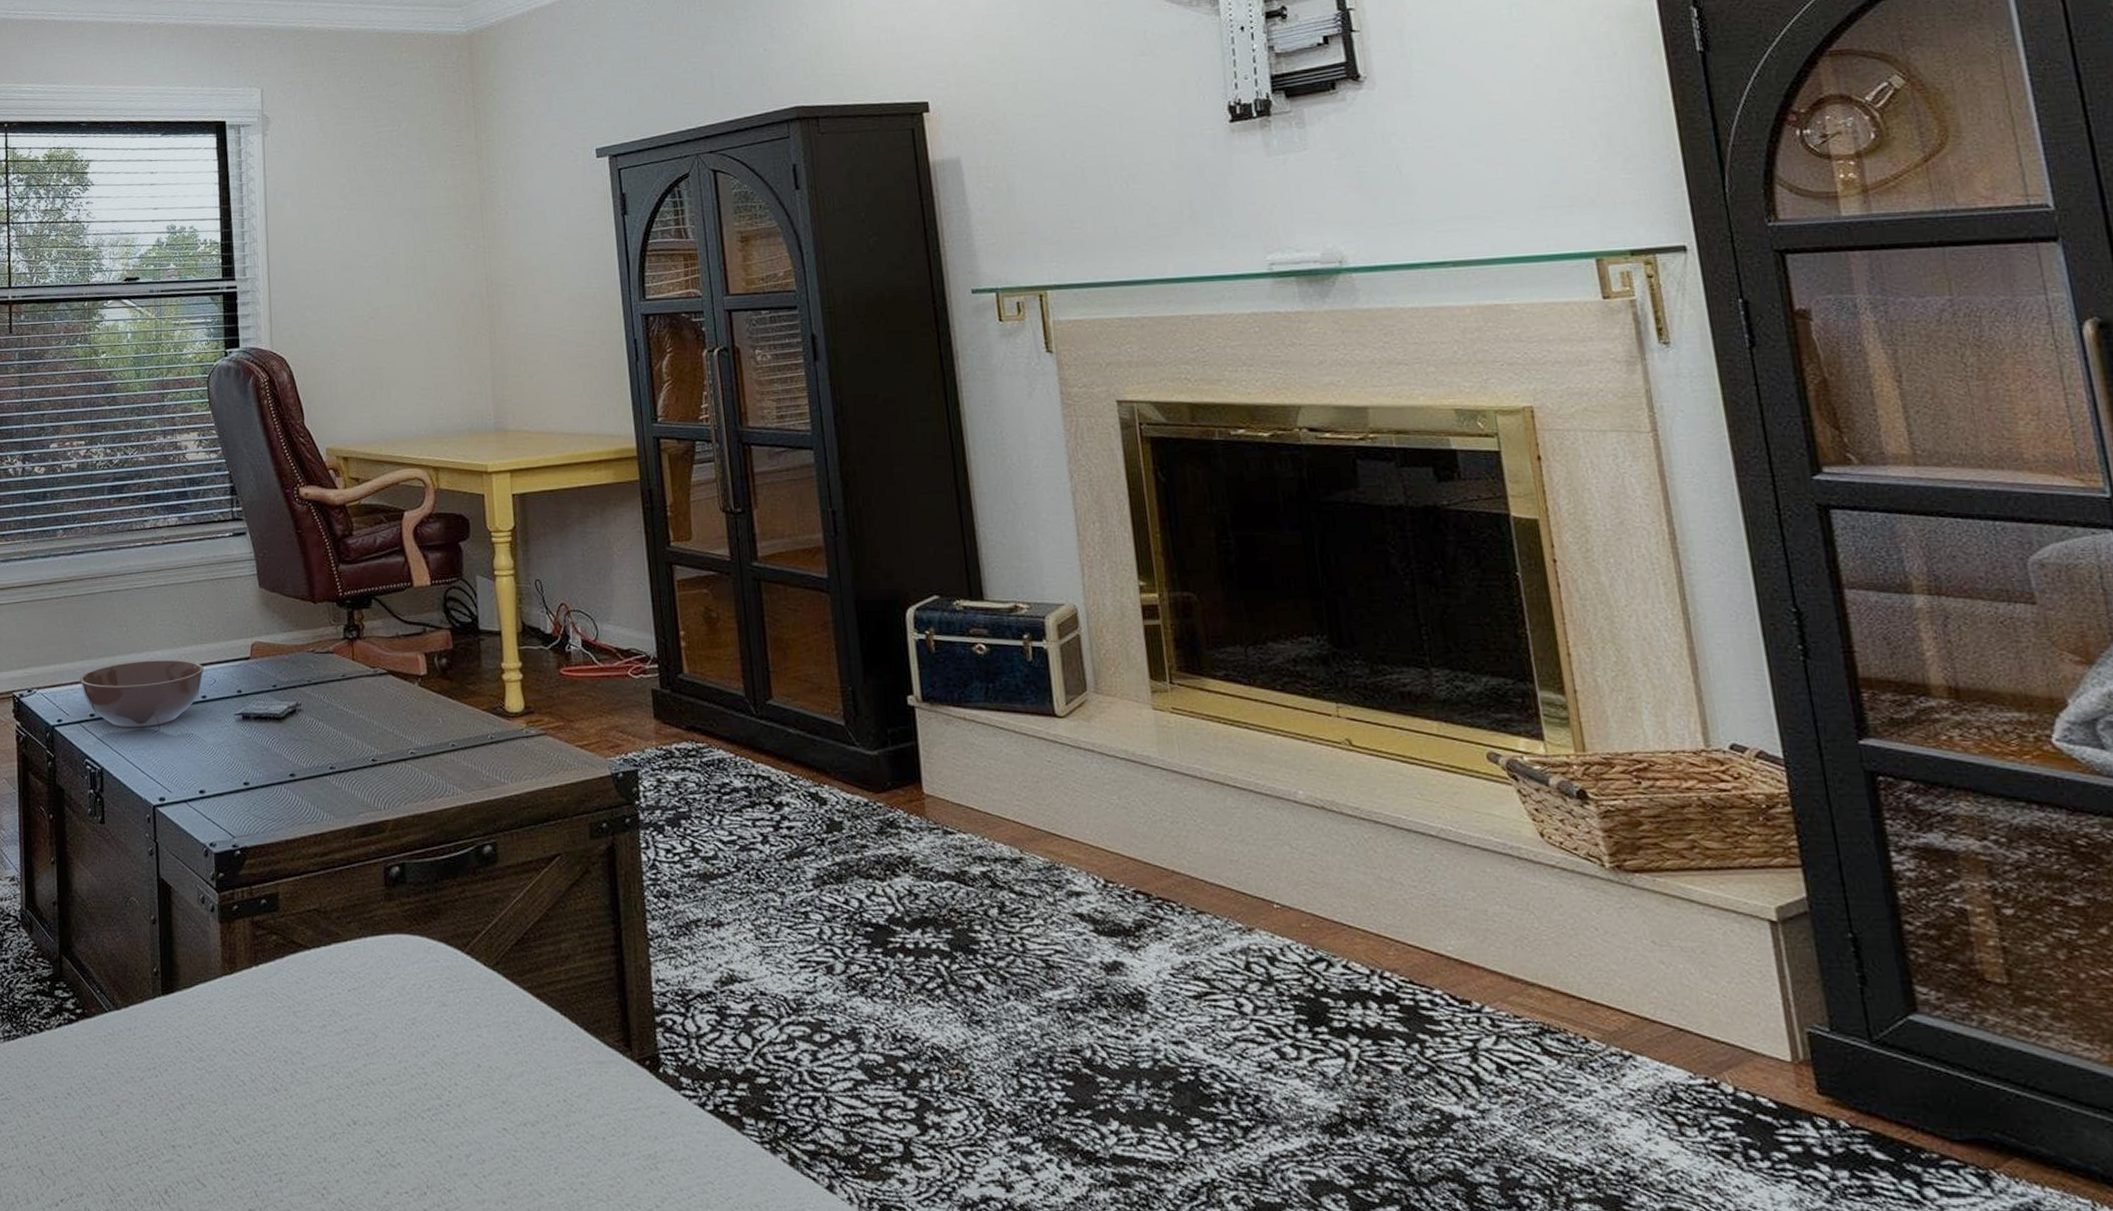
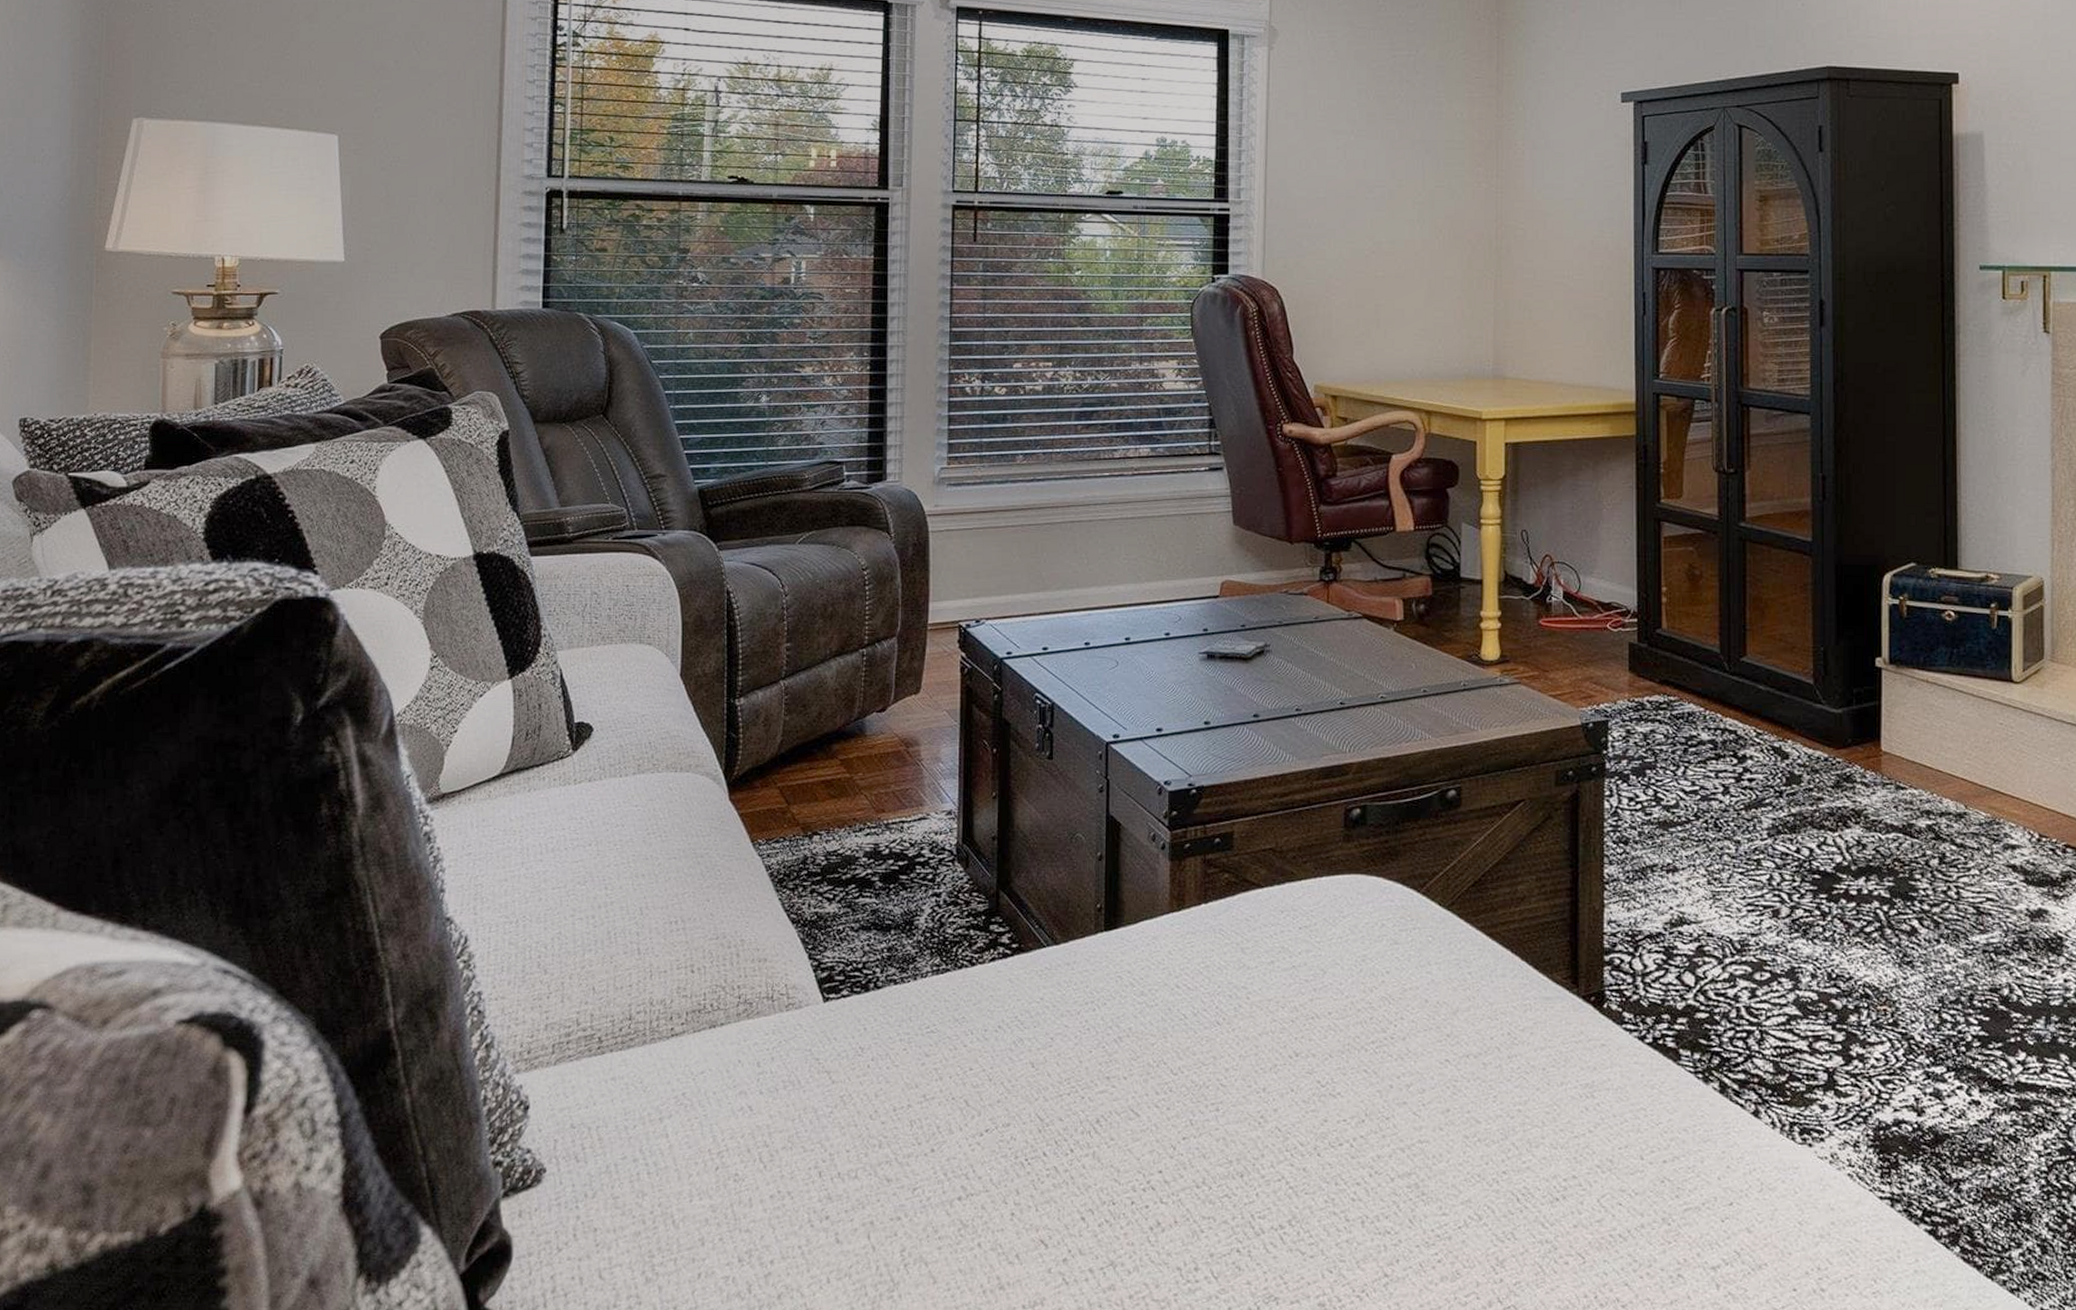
bowl: present [80,660,204,728] -> none [1034,594,1169,664]

